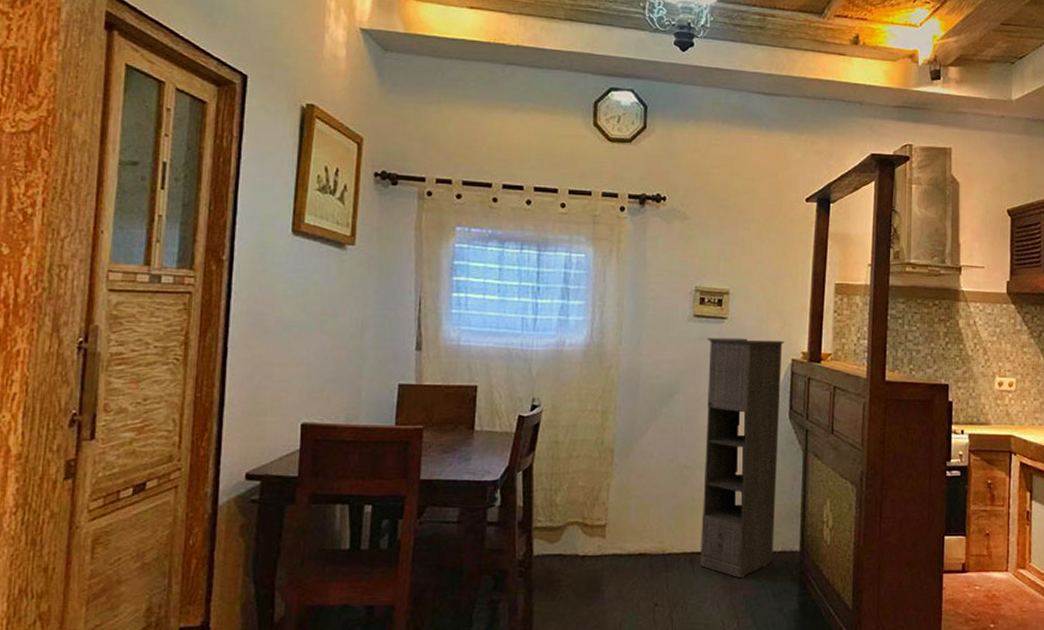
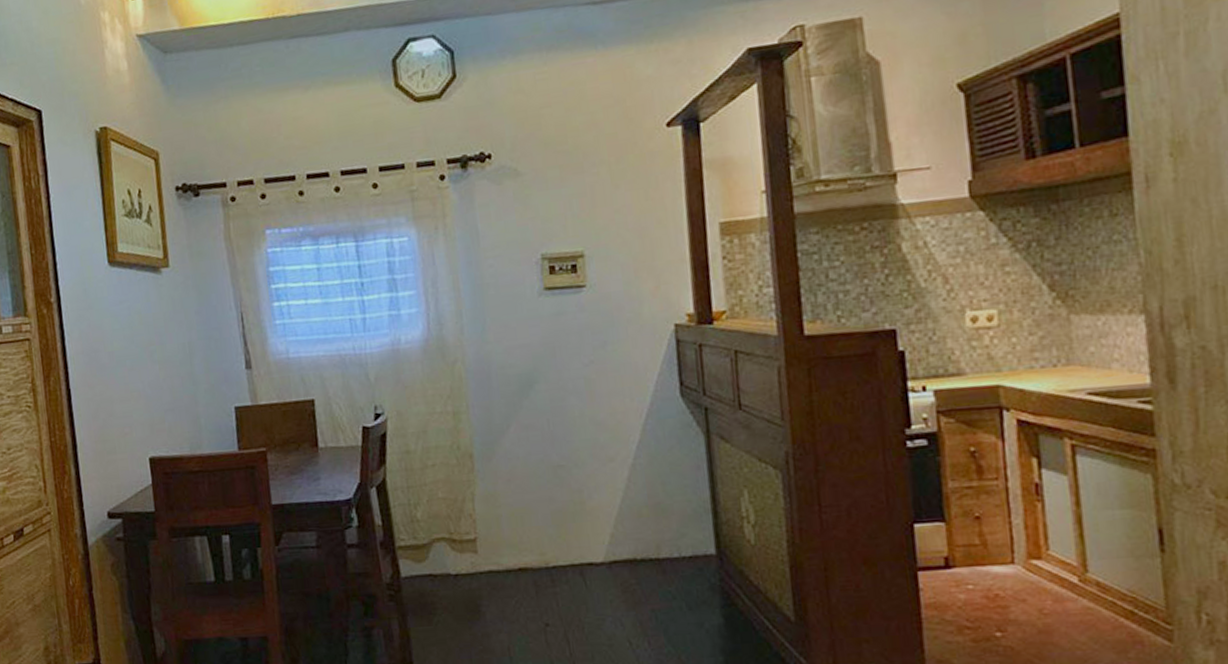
storage cabinet: present [700,337,785,578] -> none [564,303,683,590]

